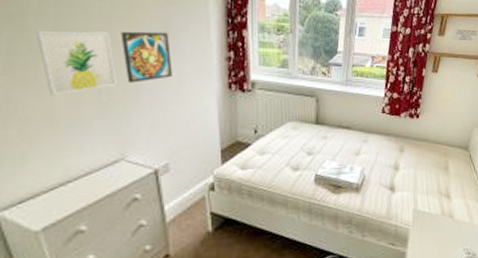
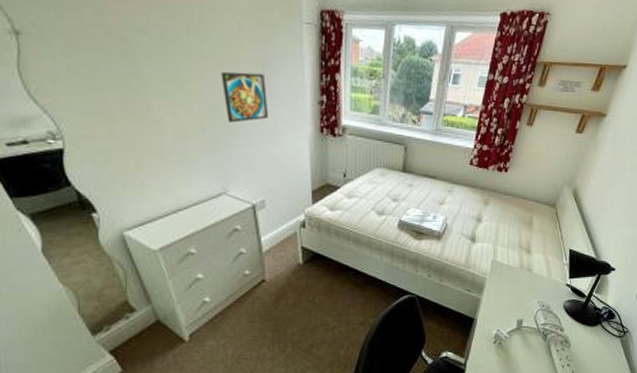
wall art: present [35,30,118,96] -> none [145,68,219,132]

